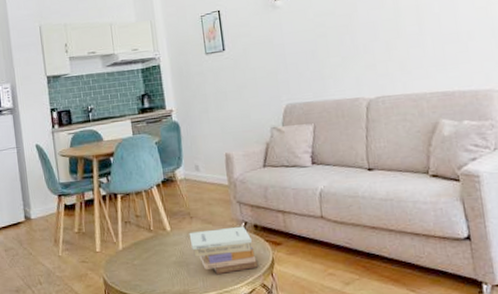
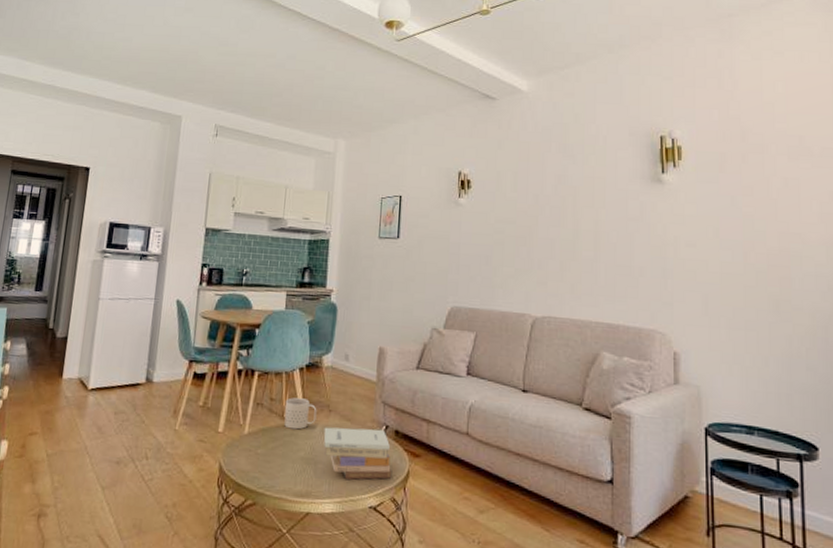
mug: none [149,211,181,239] -> present [284,397,317,430]

